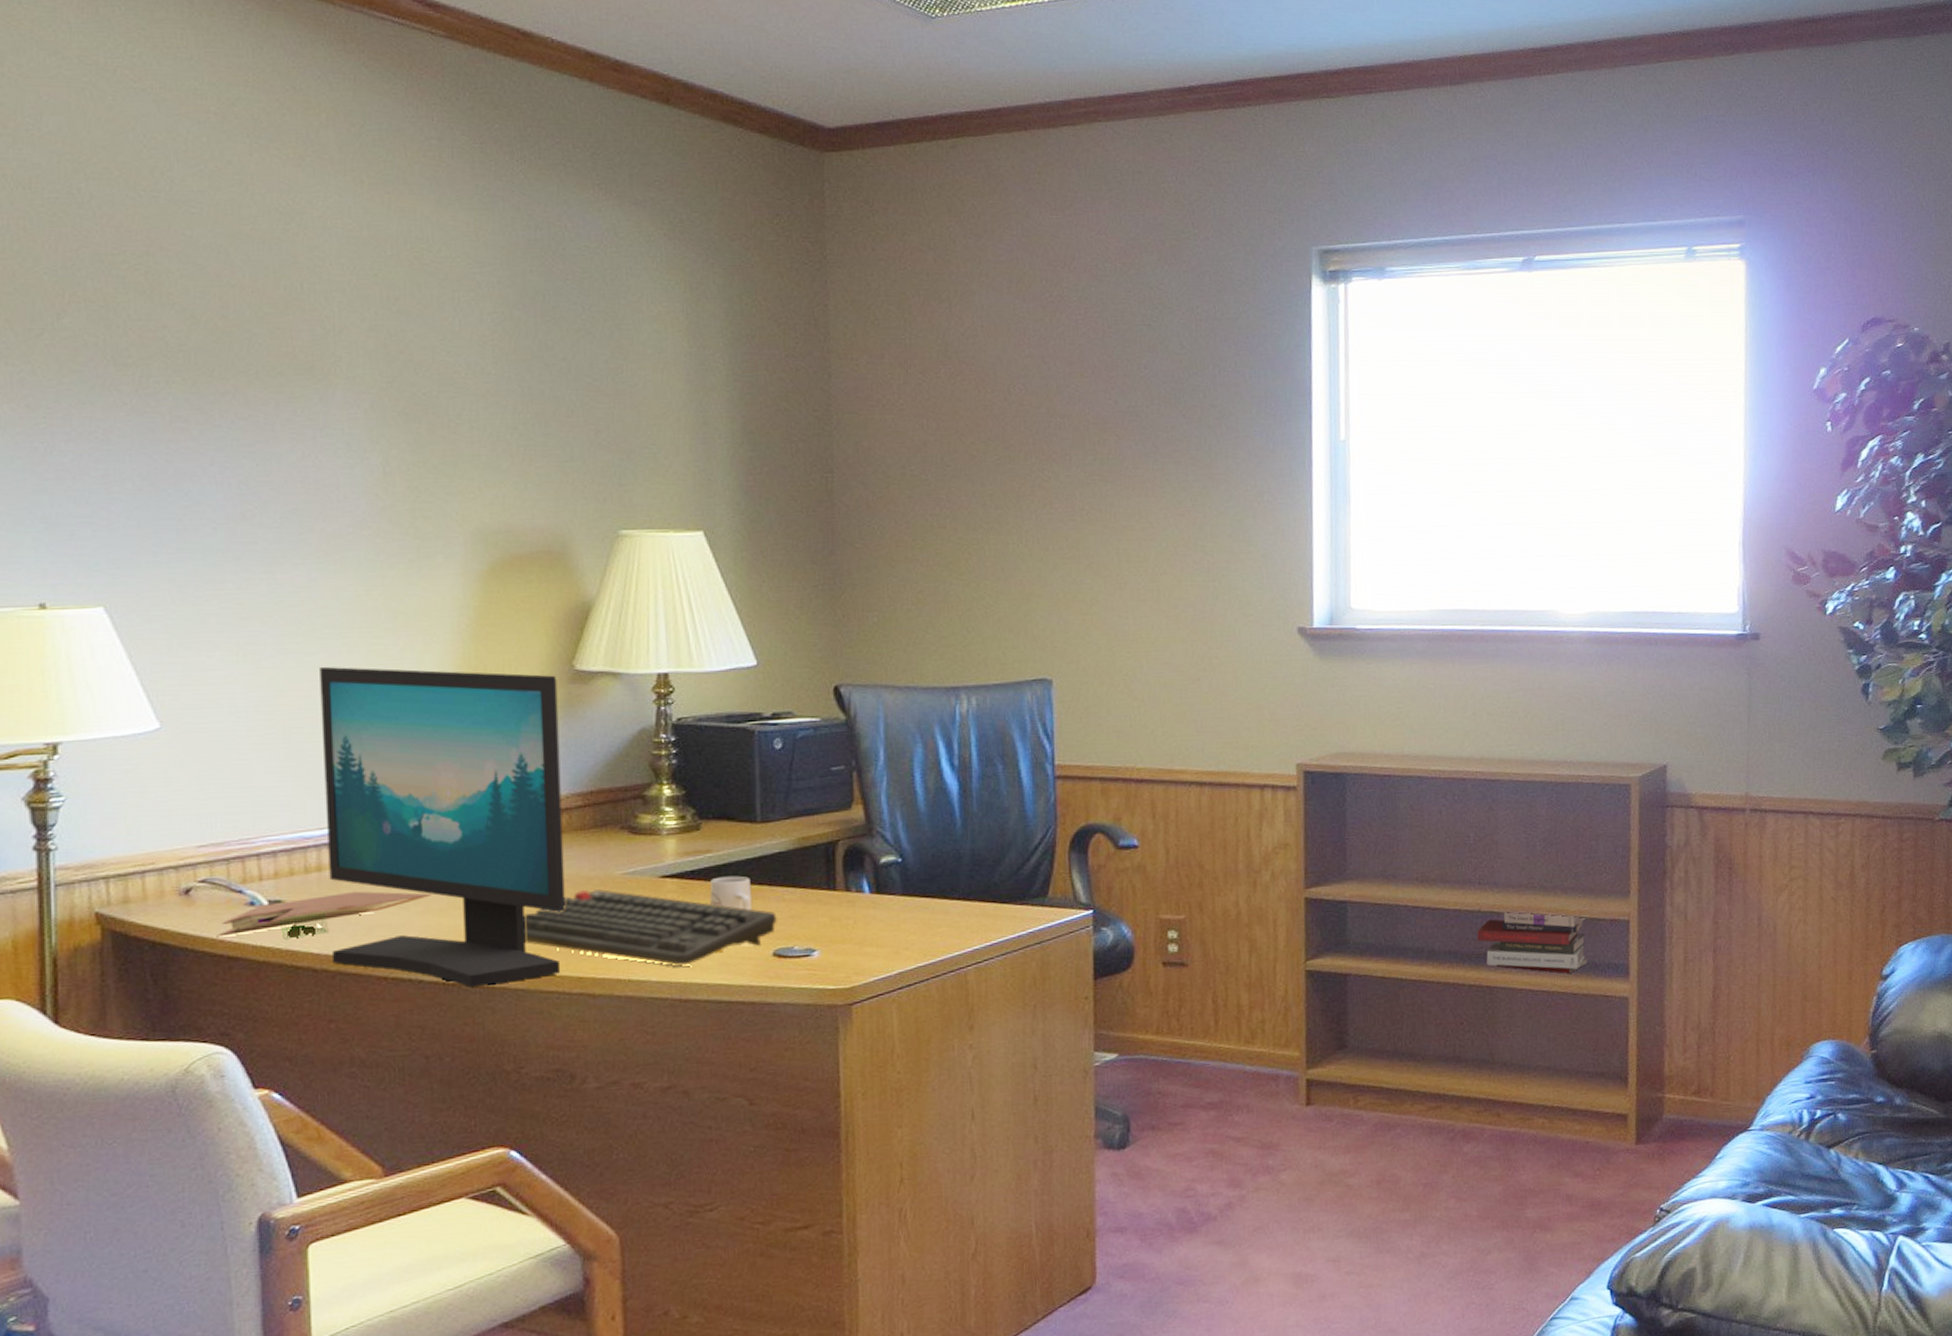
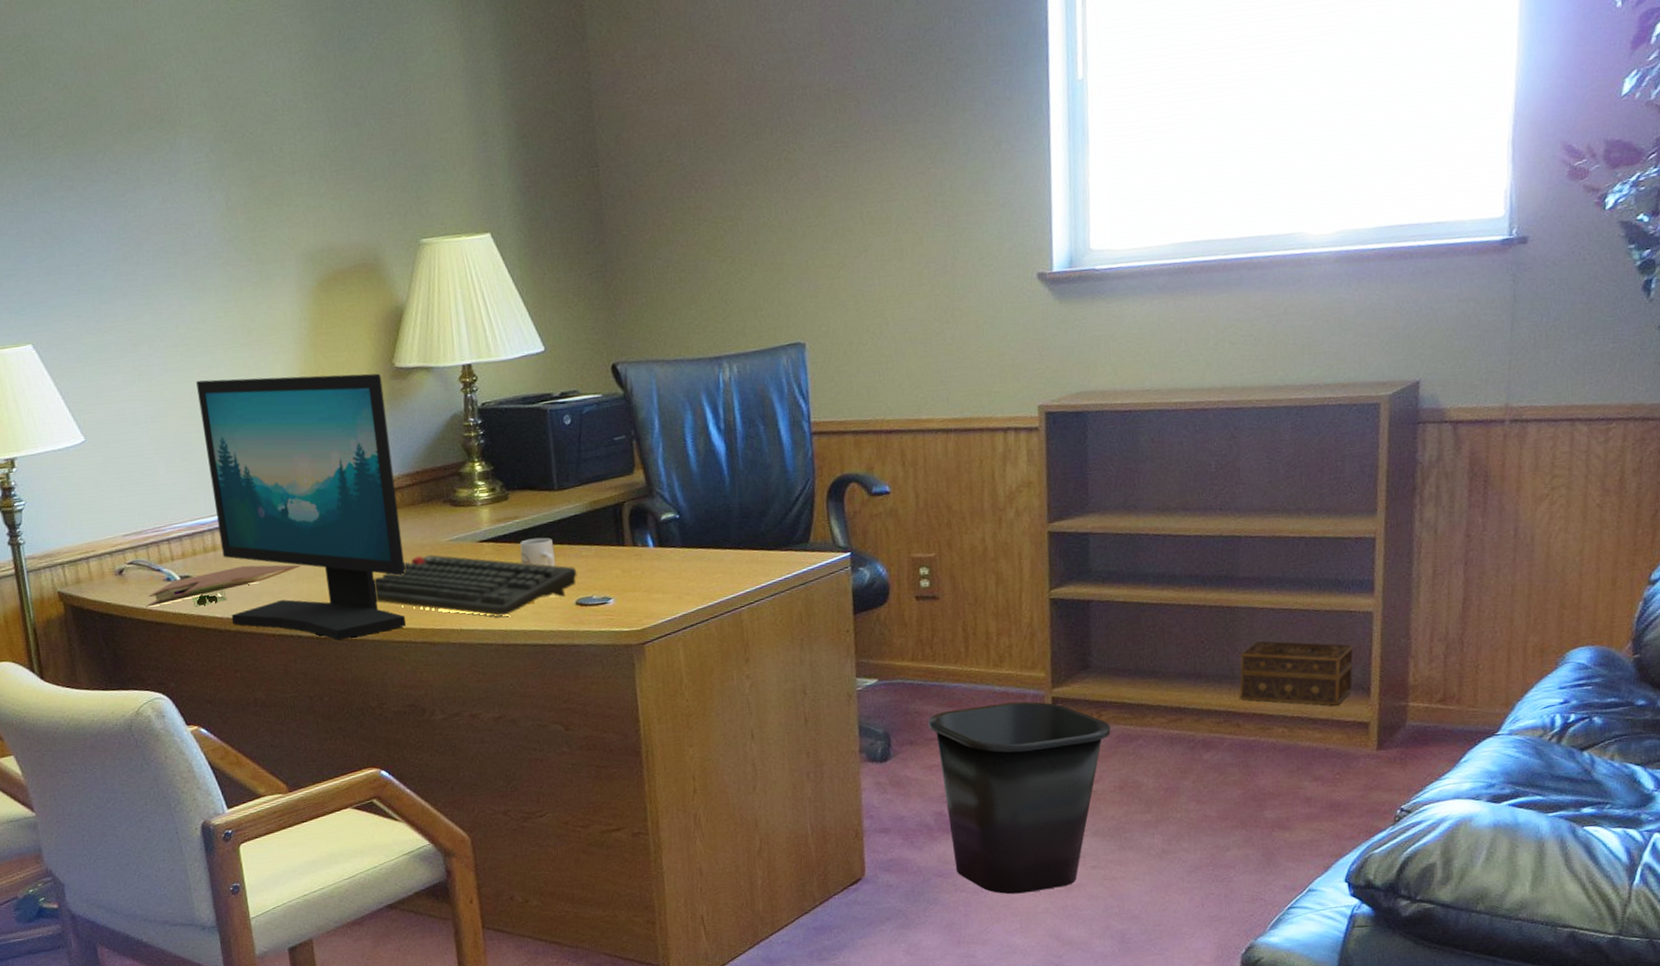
waste bin: none [1173,1083,1368,1305] -> present [928,701,1111,895]
books: present [1477,909,1588,973] -> none [1217,533,1331,592]
decorative box: none [1499,1023,1611,1096] -> present [1239,640,1354,706]

